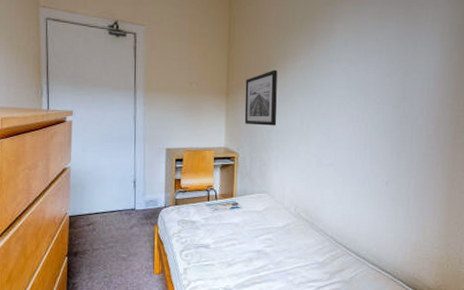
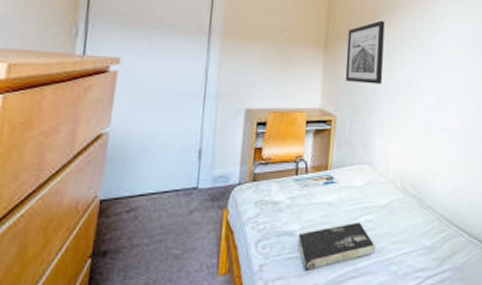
book: none [212,239,274,275] -> present [298,222,375,271]

